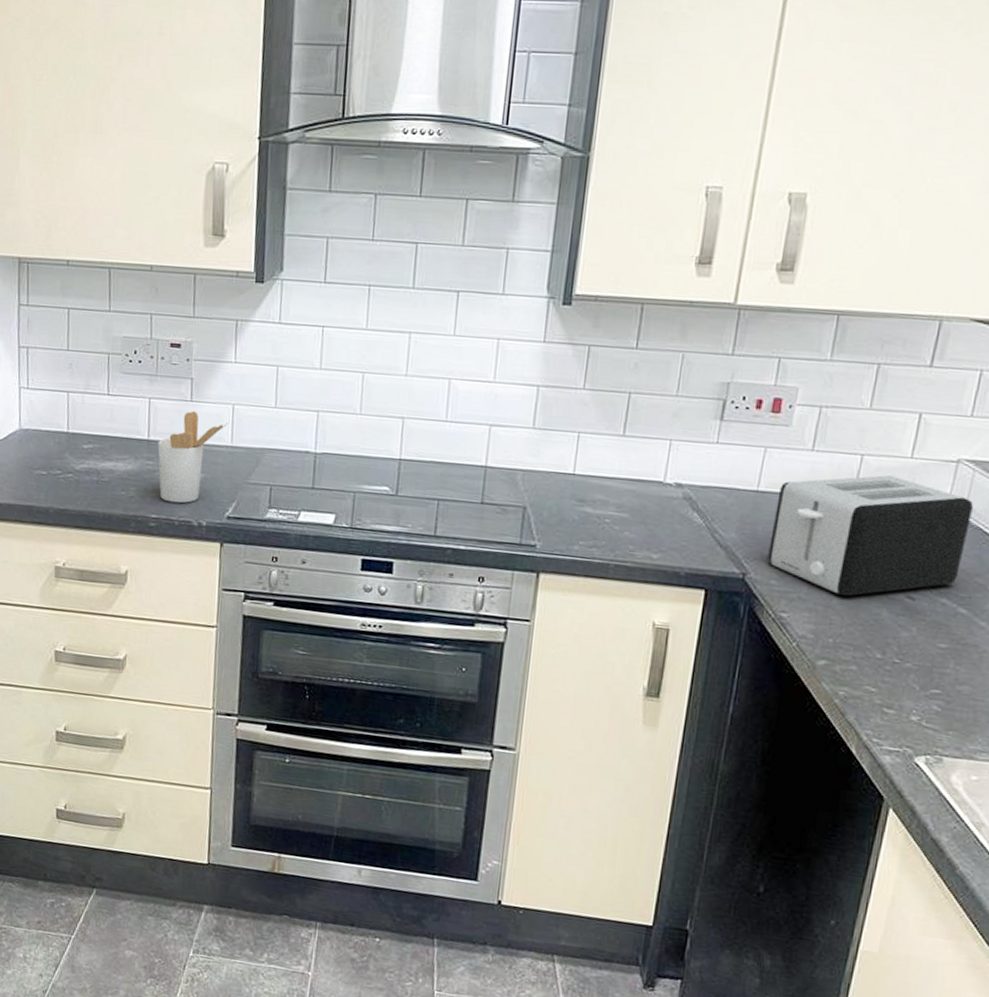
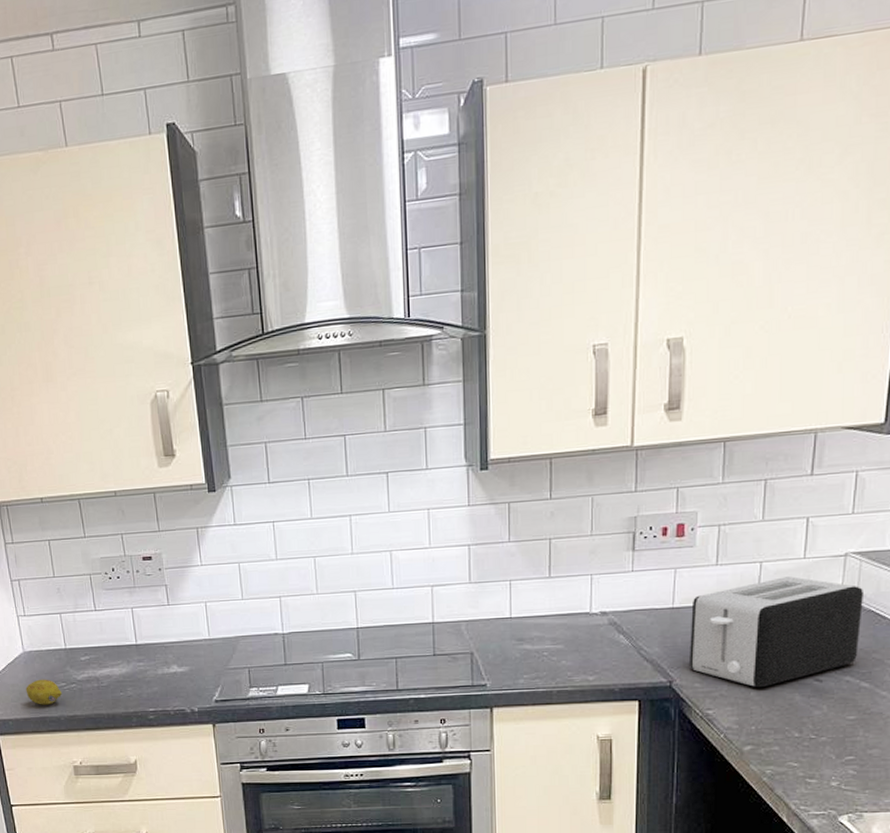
fruit: none [15,462,56,493] -> present [26,679,63,705]
utensil holder: present [157,410,229,504] -> none [145,613,204,696]

